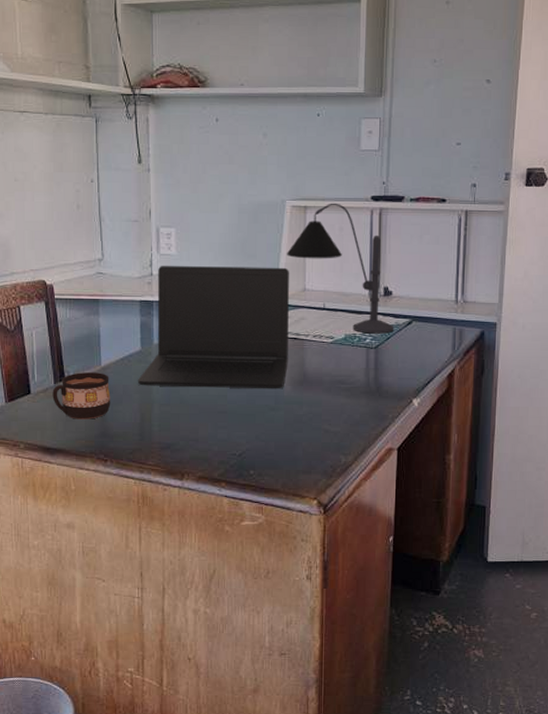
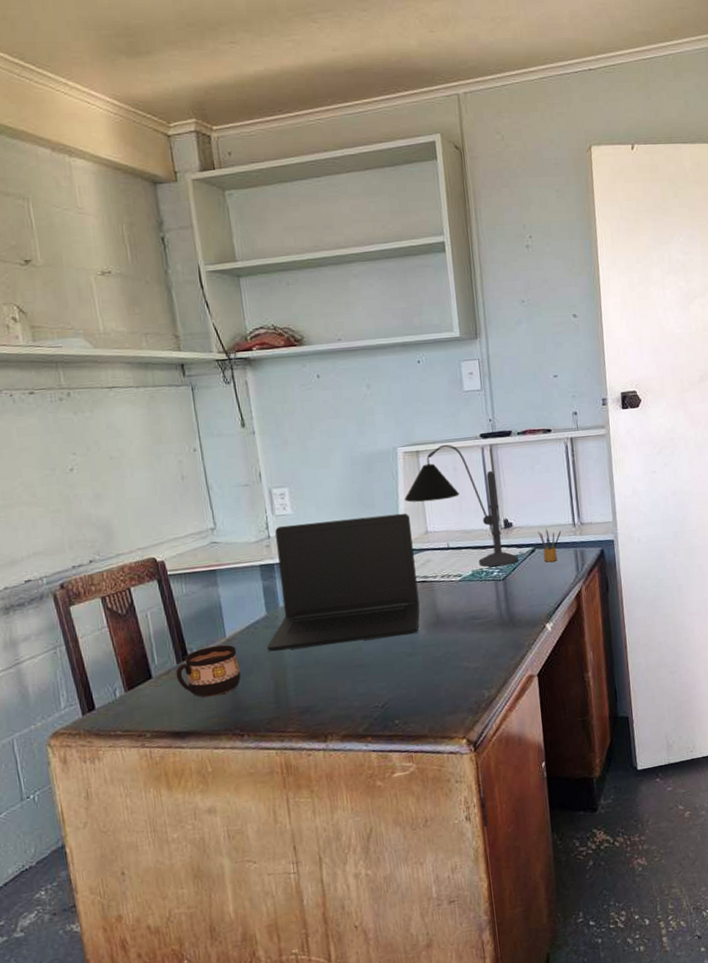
pencil box: none [417,302,442,337] -> present [538,529,562,562]

